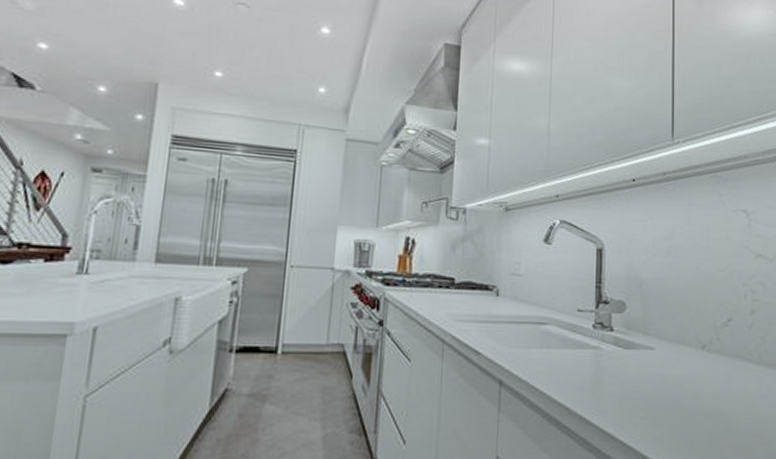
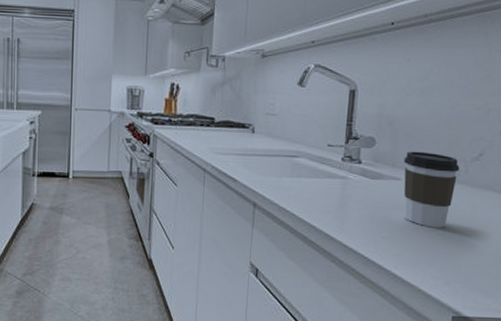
coffee cup: none [656,316,711,405] -> present [403,151,460,228]

